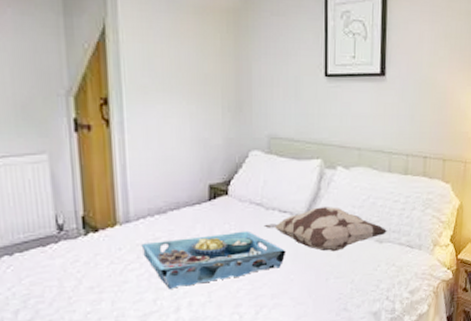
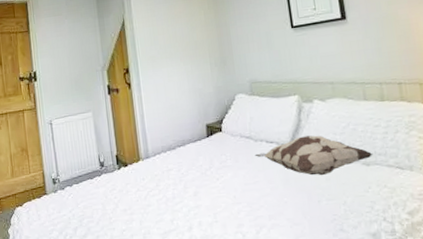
serving tray: present [141,230,286,289] -> none [158,160,278,211]

